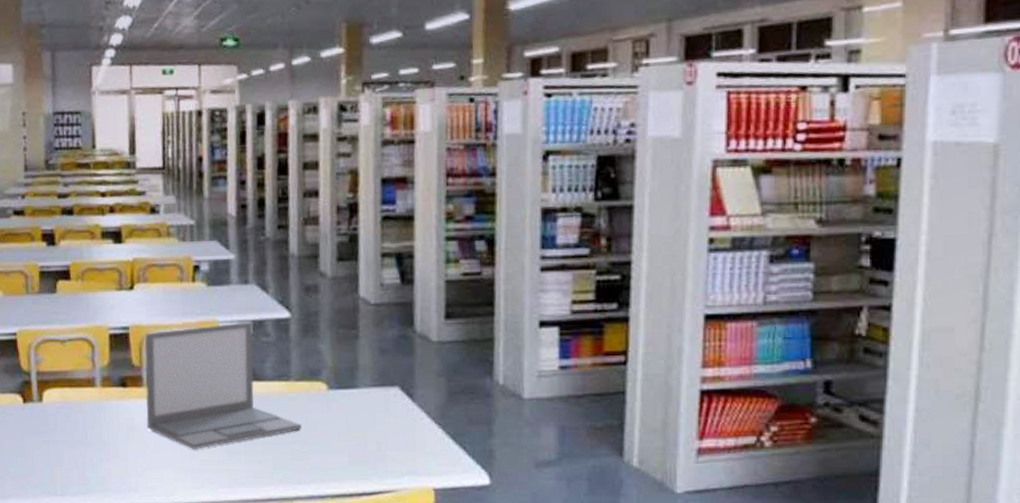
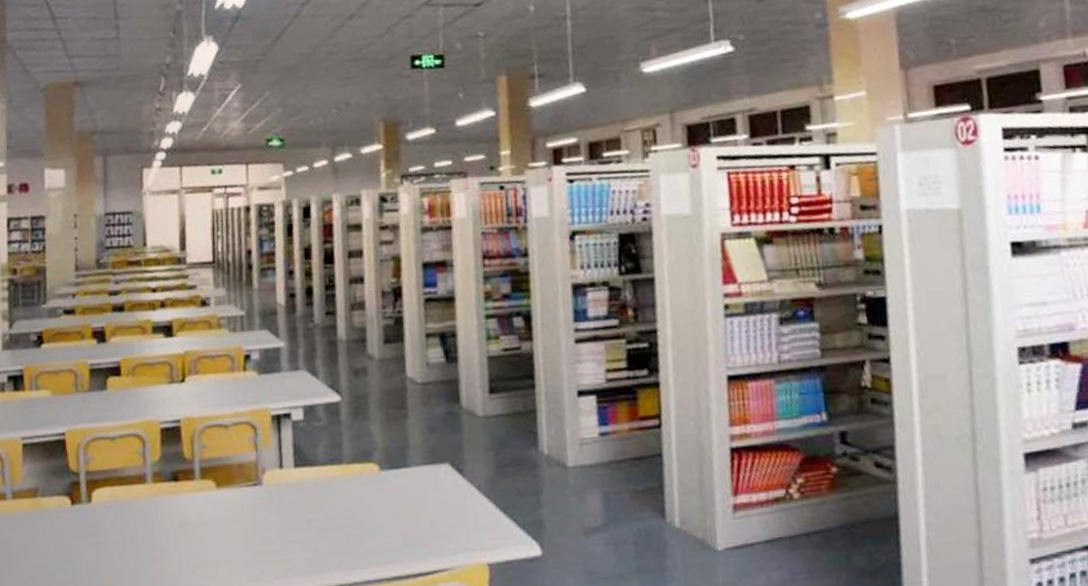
laptop: present [144,322,302,449] -> none [196,407,356,541]

